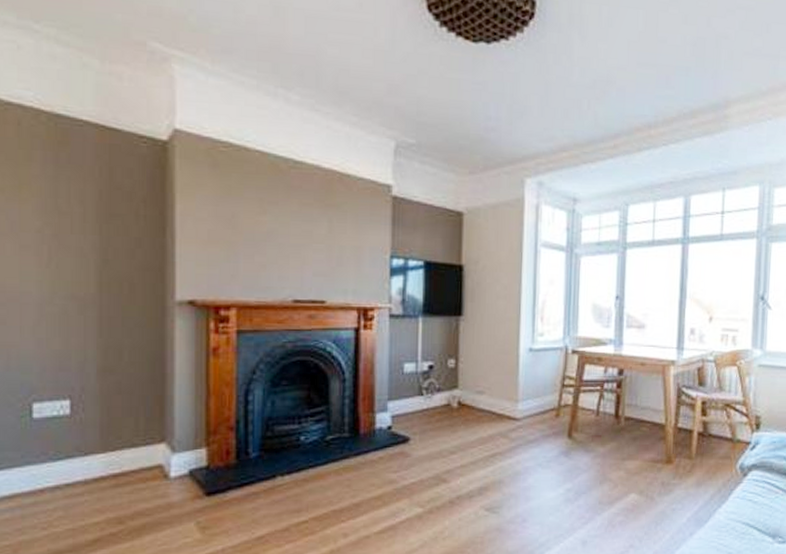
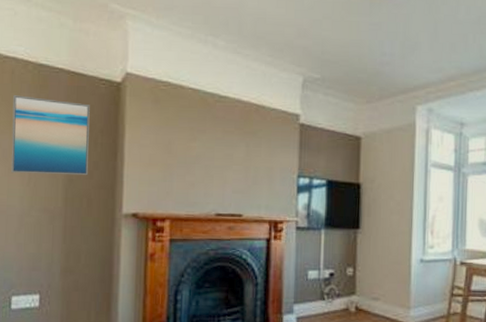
wall art: none [21,153,129,255] -> present [11,95,90,176]

